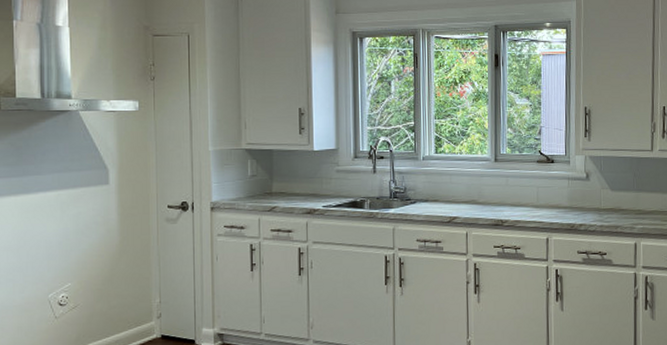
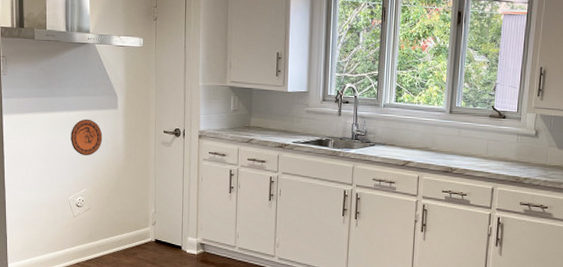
decorative plate: none [49,199,91,243] -> present [71,119,103,156]

